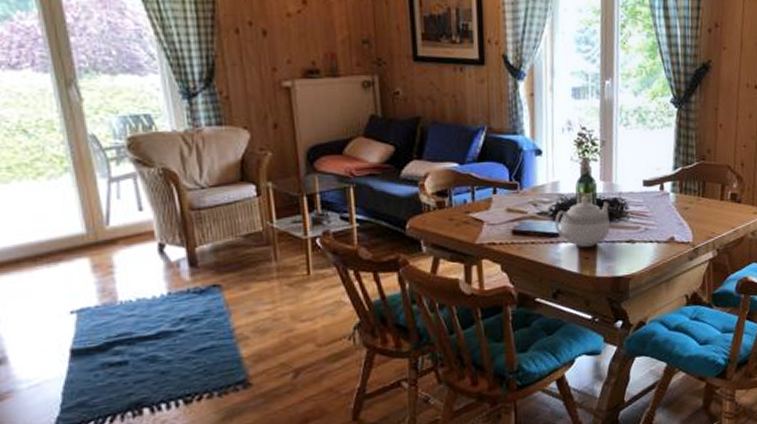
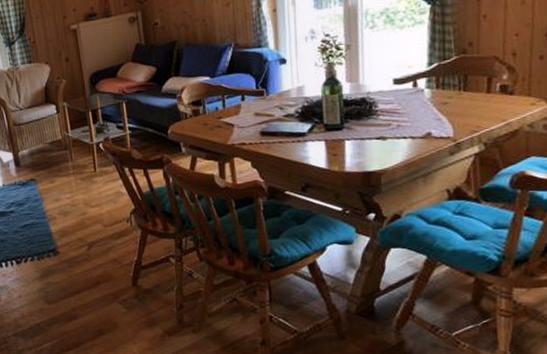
teapot: present [555,196,610,247] -> none [301,97,358,145]

